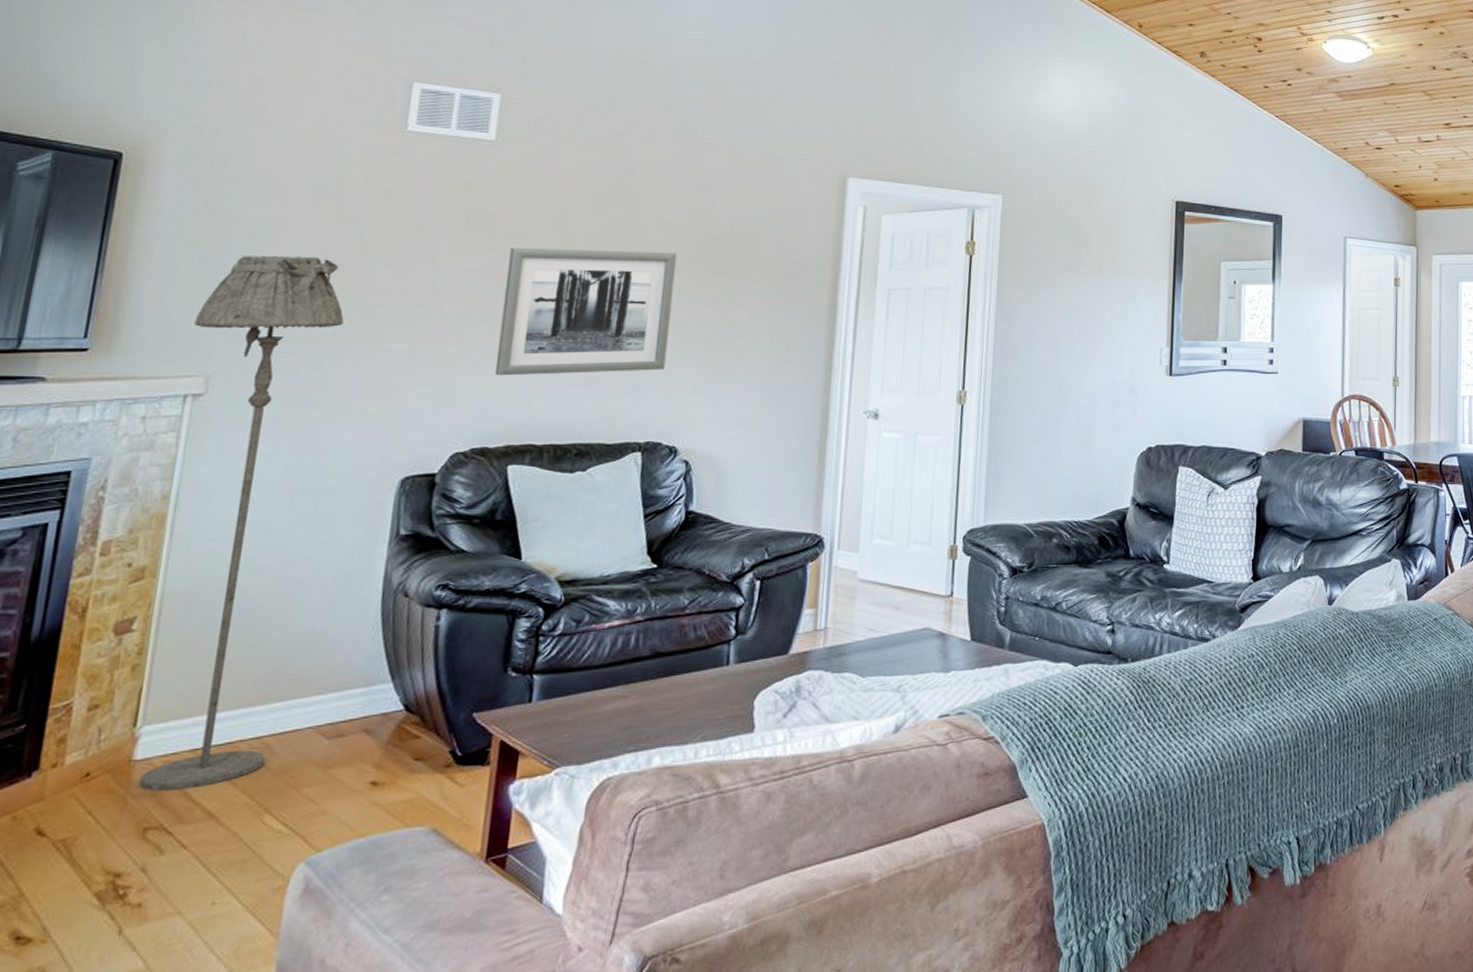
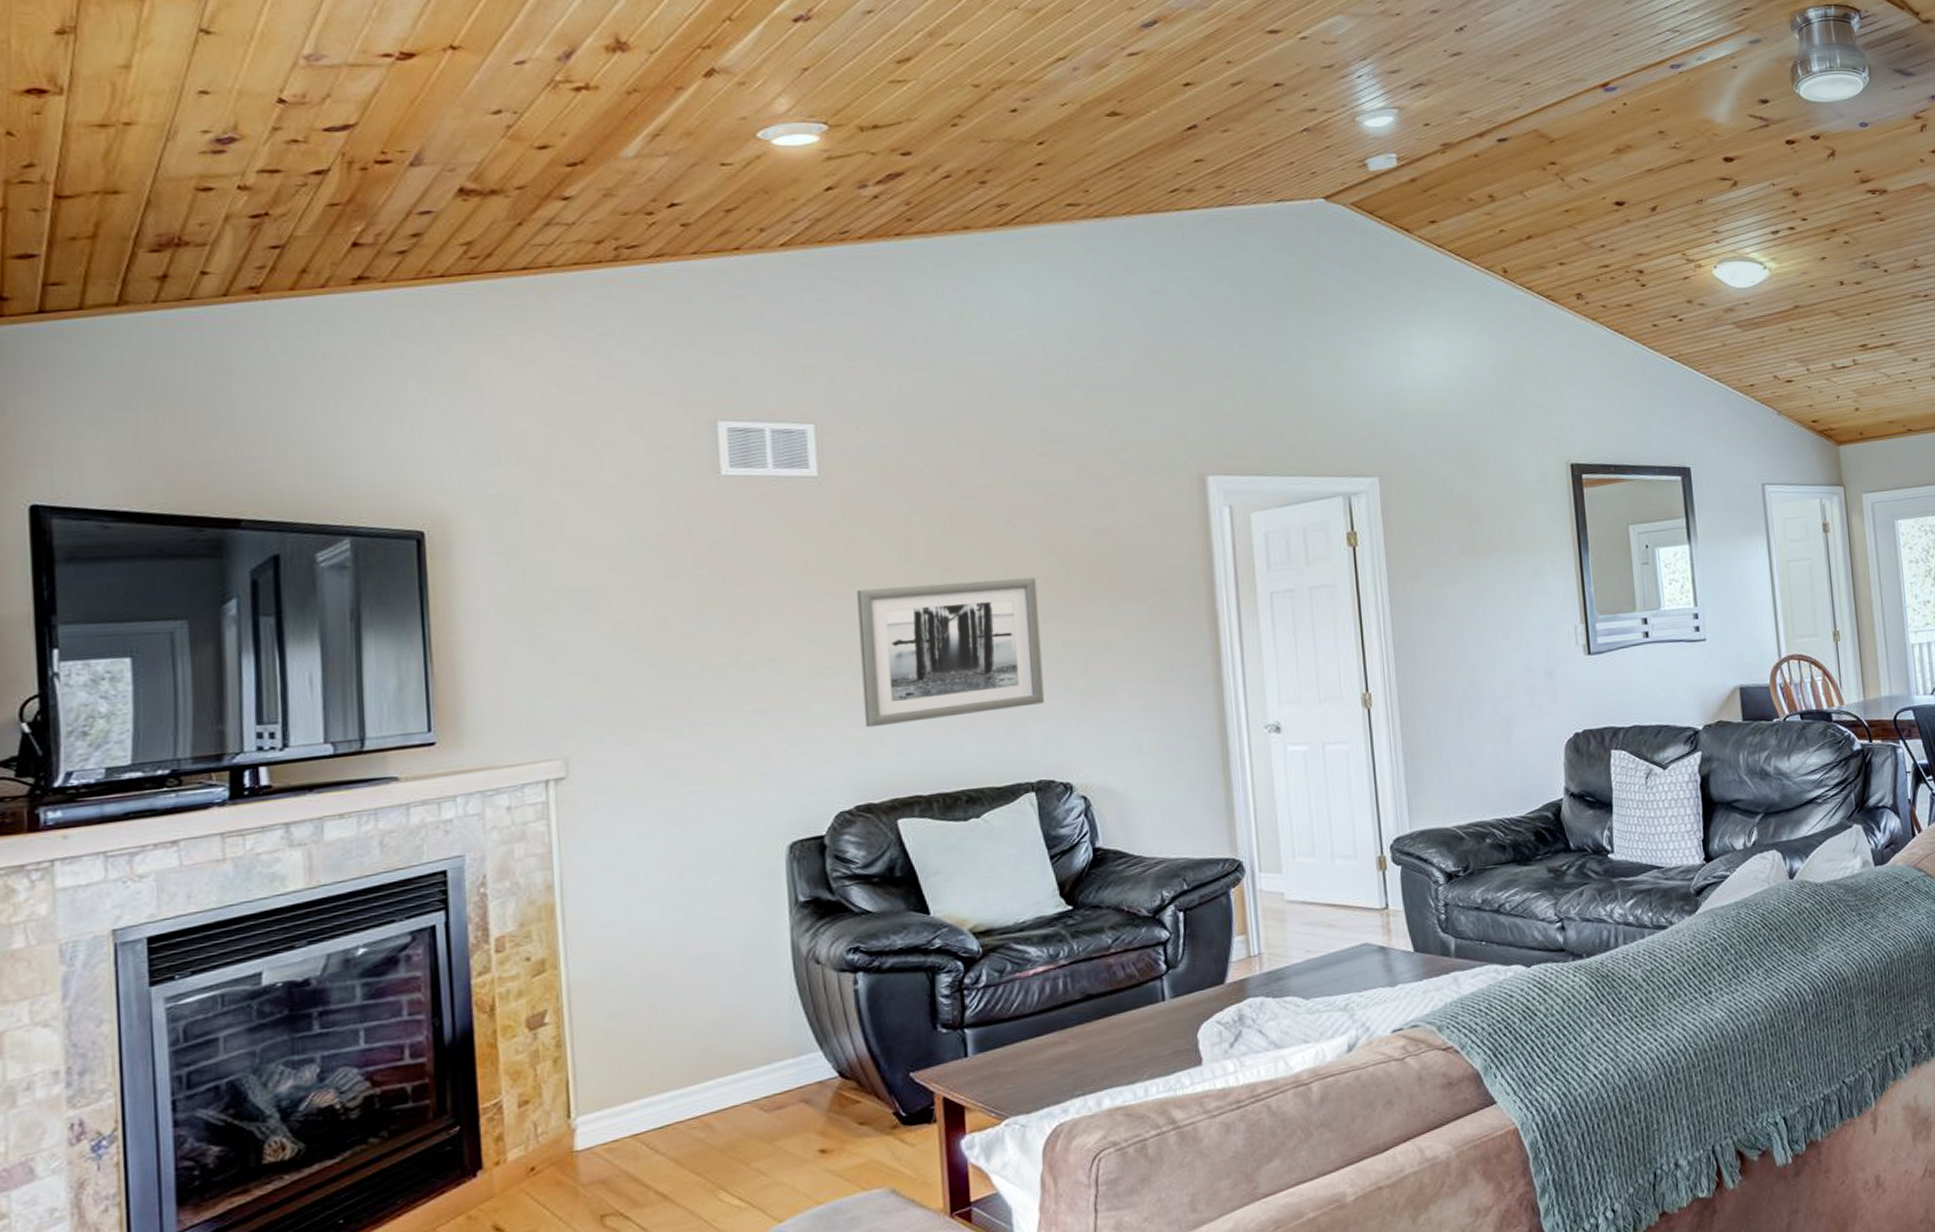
floor lamp: present [139,256,344,791] -> none [539,622,707,1179]

